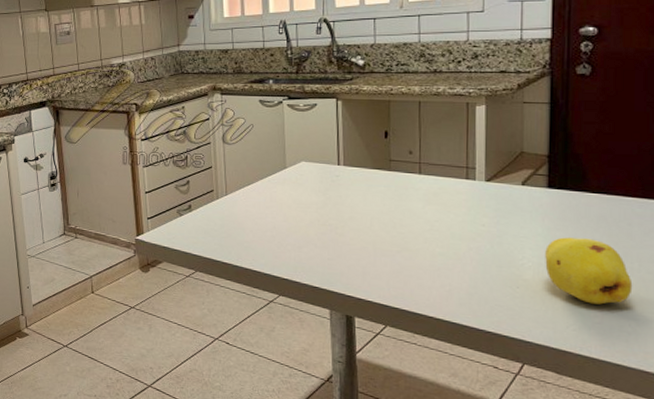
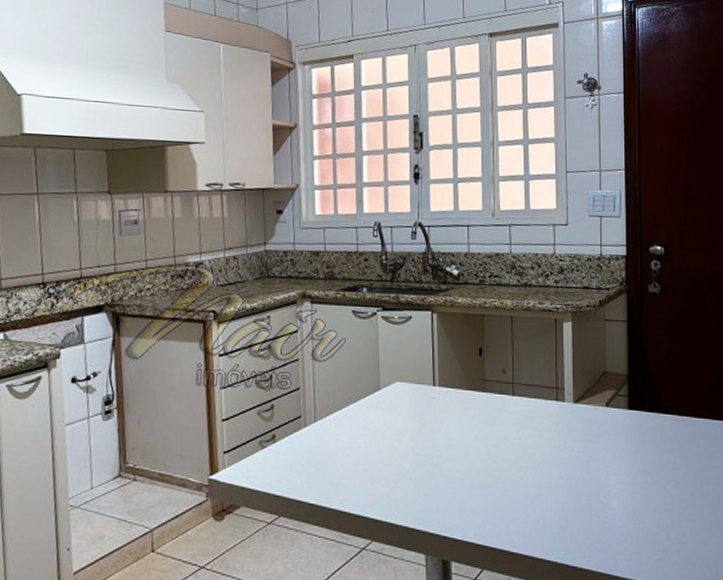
fruit: present [545,237,633,305] -> none [628,461,703,531]

